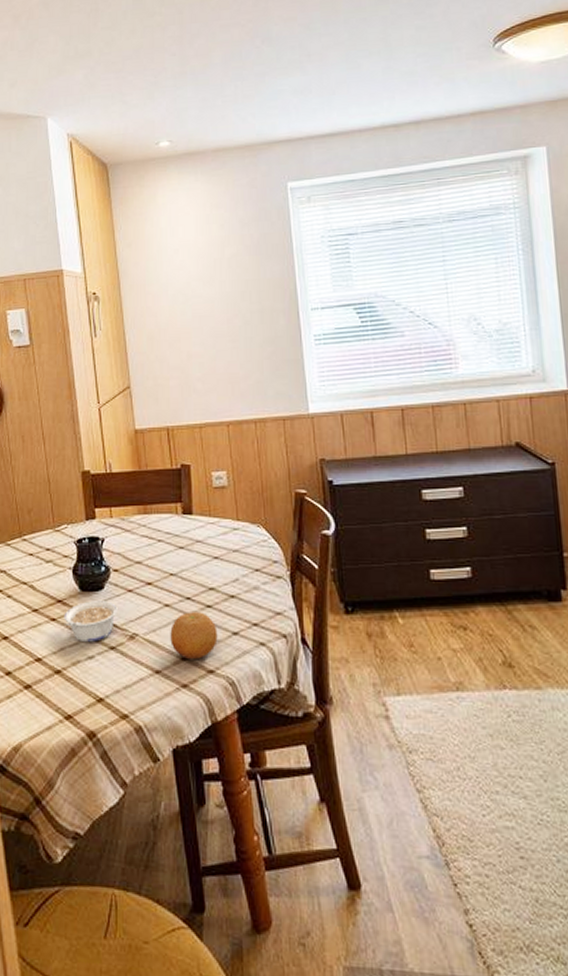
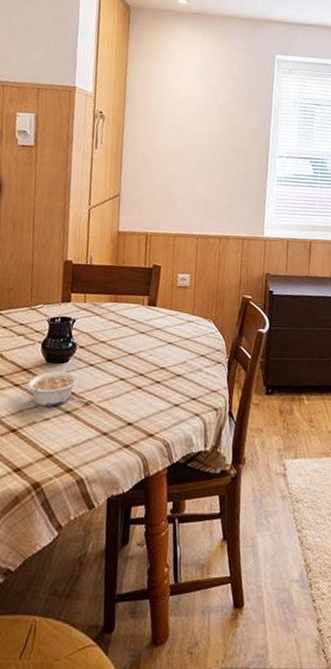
fruit: present [170,612,218,660] -> none [120,386,162,426]

